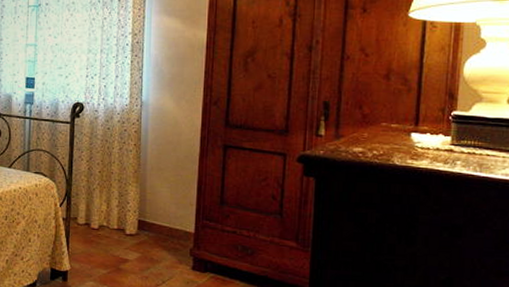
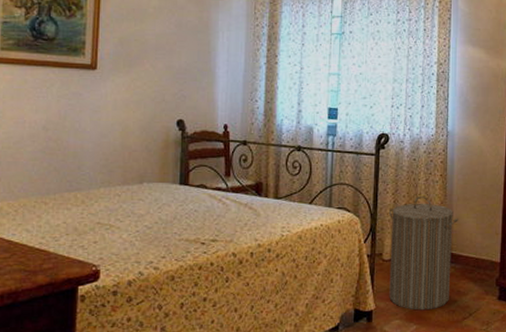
laundry hamper: none [83,164,153,275] -> present [388,195,459,311]

